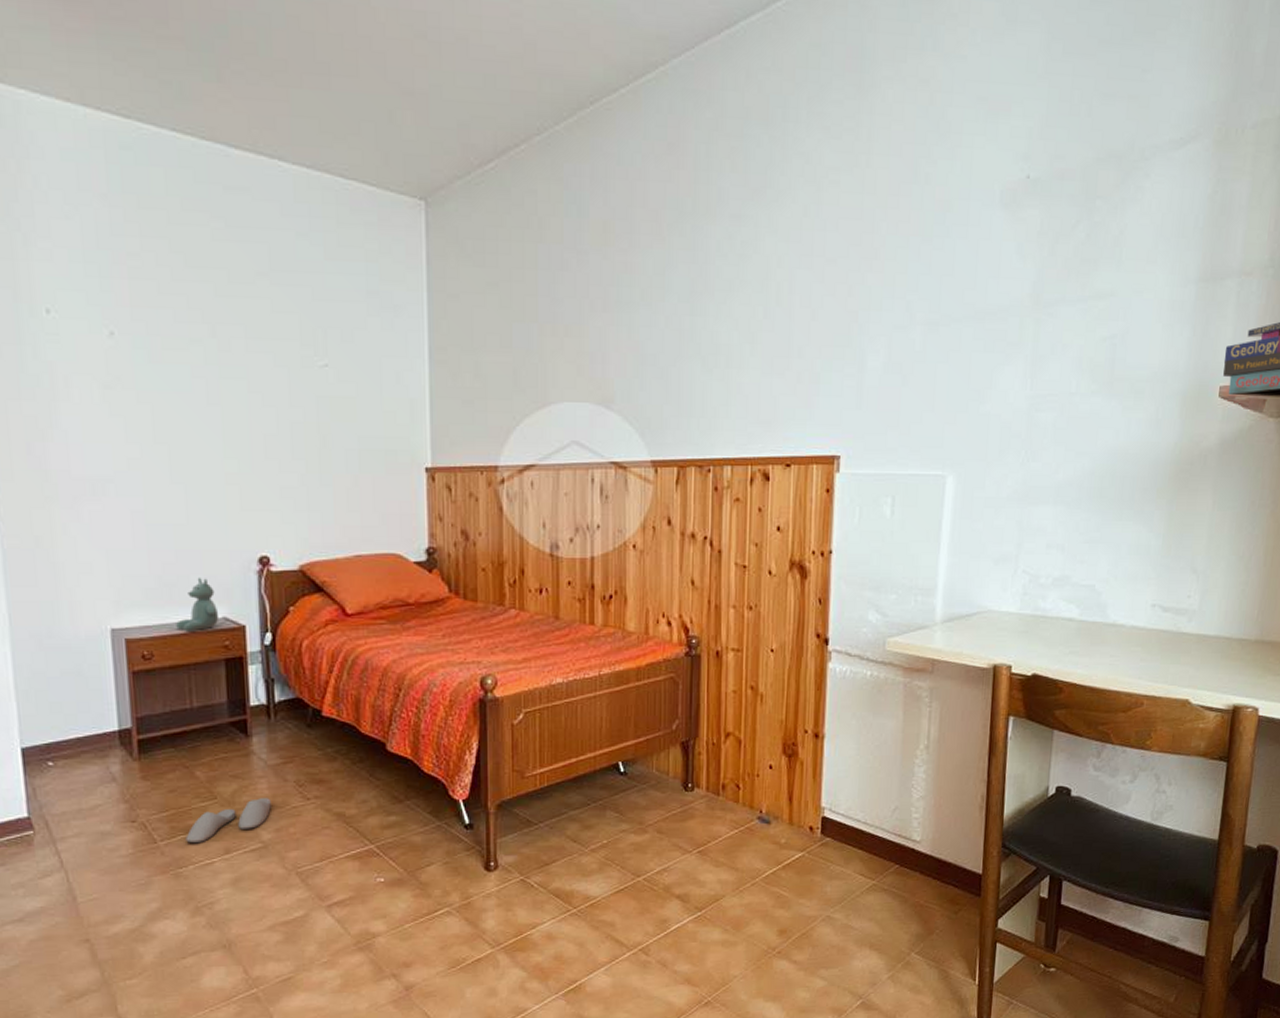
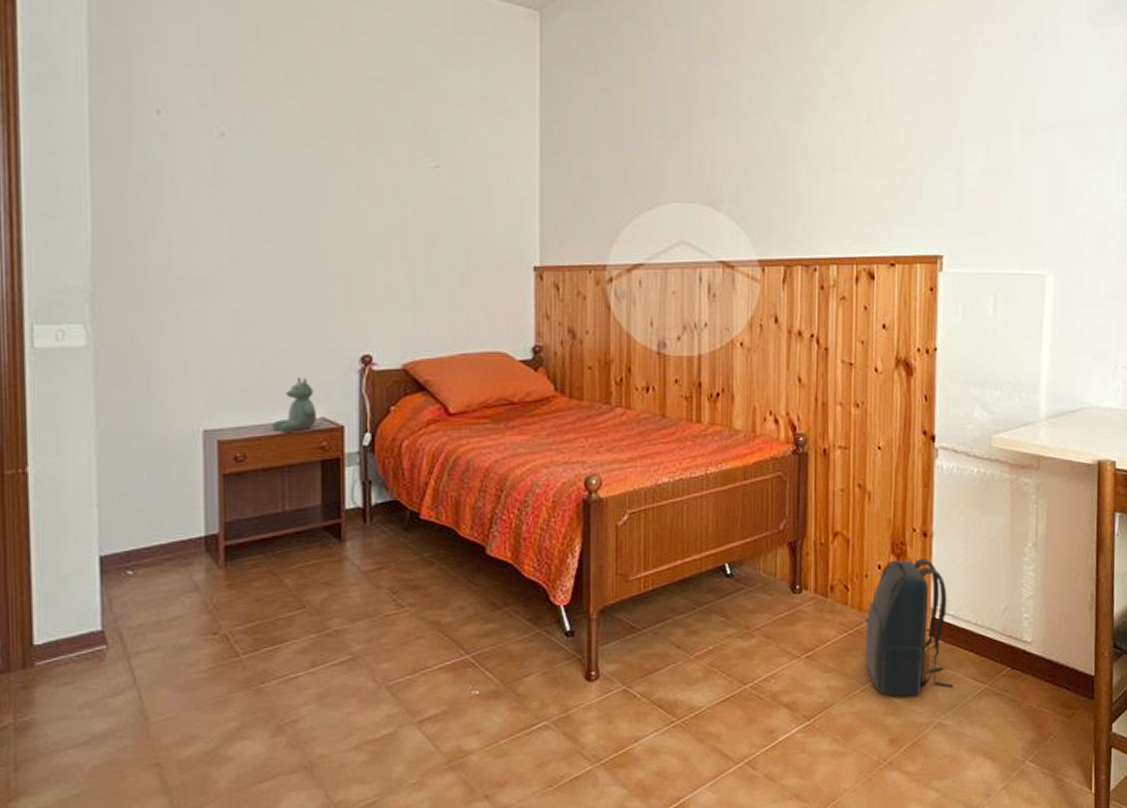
slippers: present [185,798,271,844] -> none [270,606,363,657]
backpack: none [756,758,843,890] -> present [865,558,954,696]

